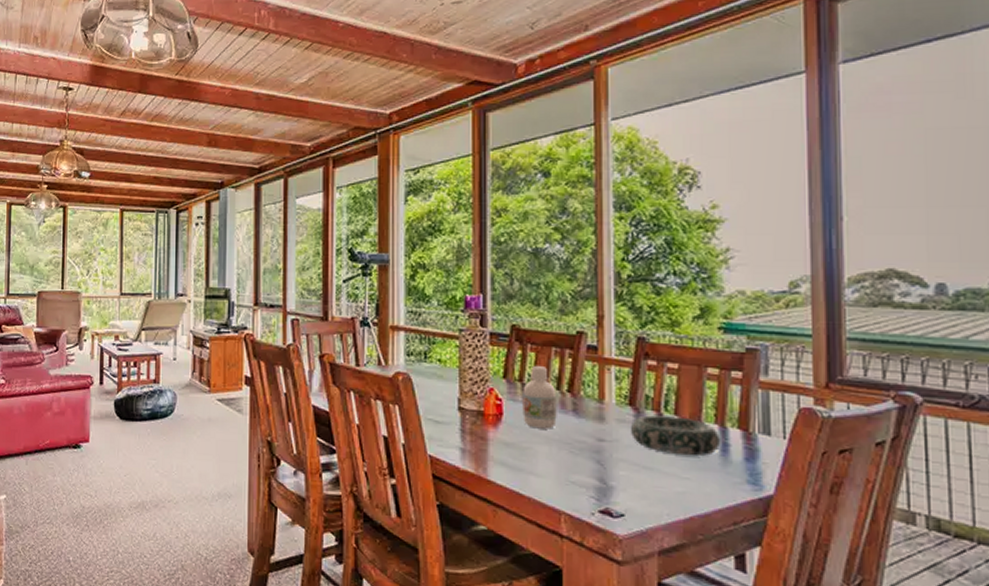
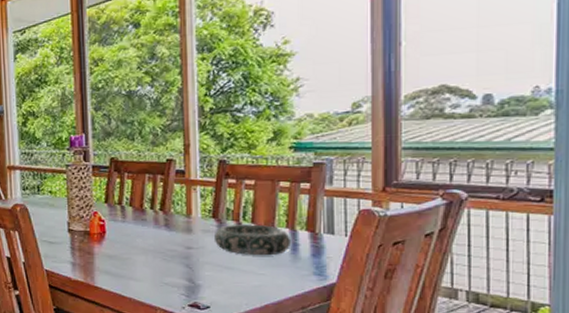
bottle: present [523,365,557,429] -> none [122,190,152,242]

